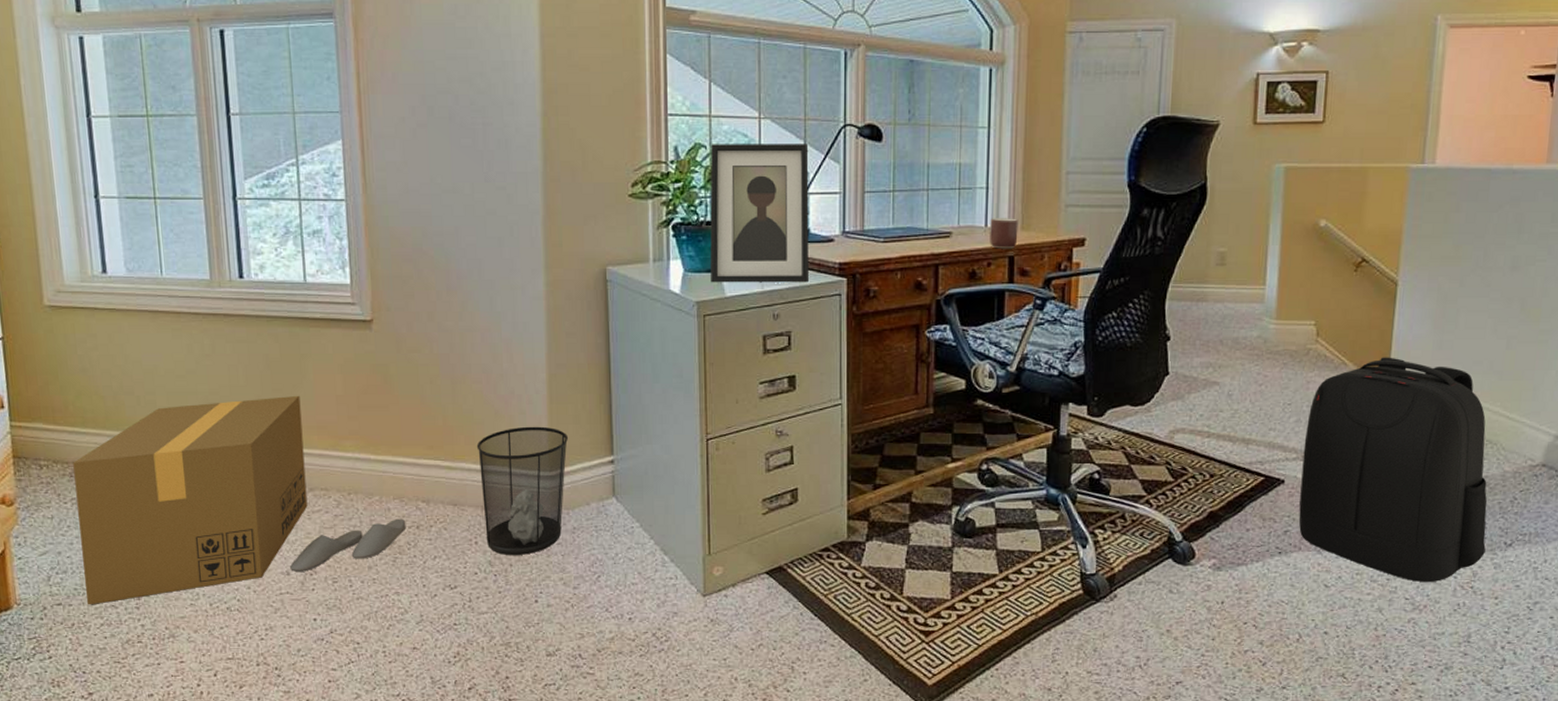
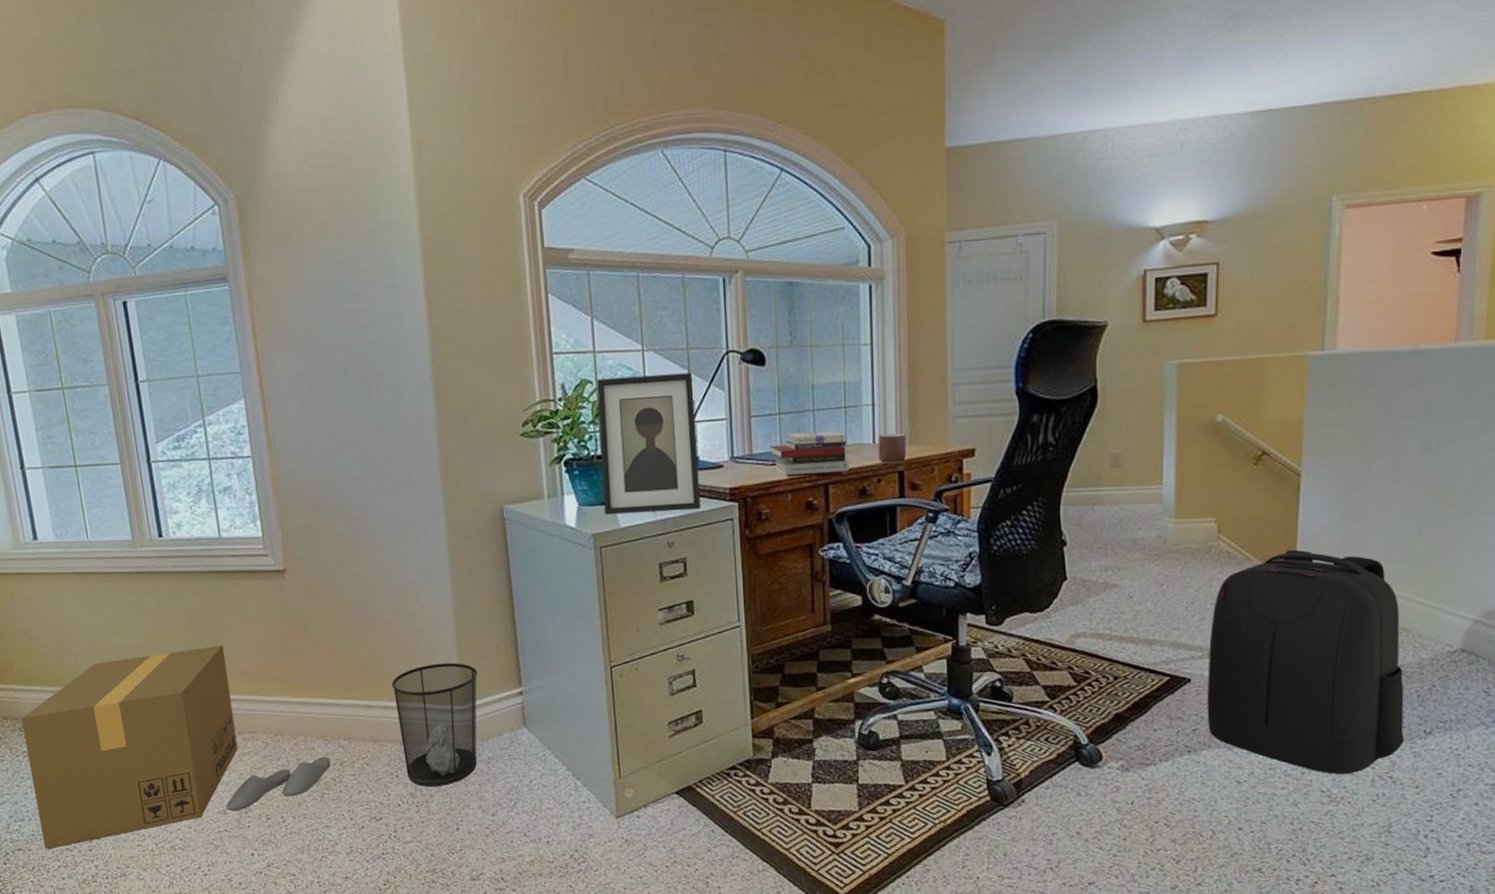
books: none [881,211,960,257] -> present [769,430,849,477]

